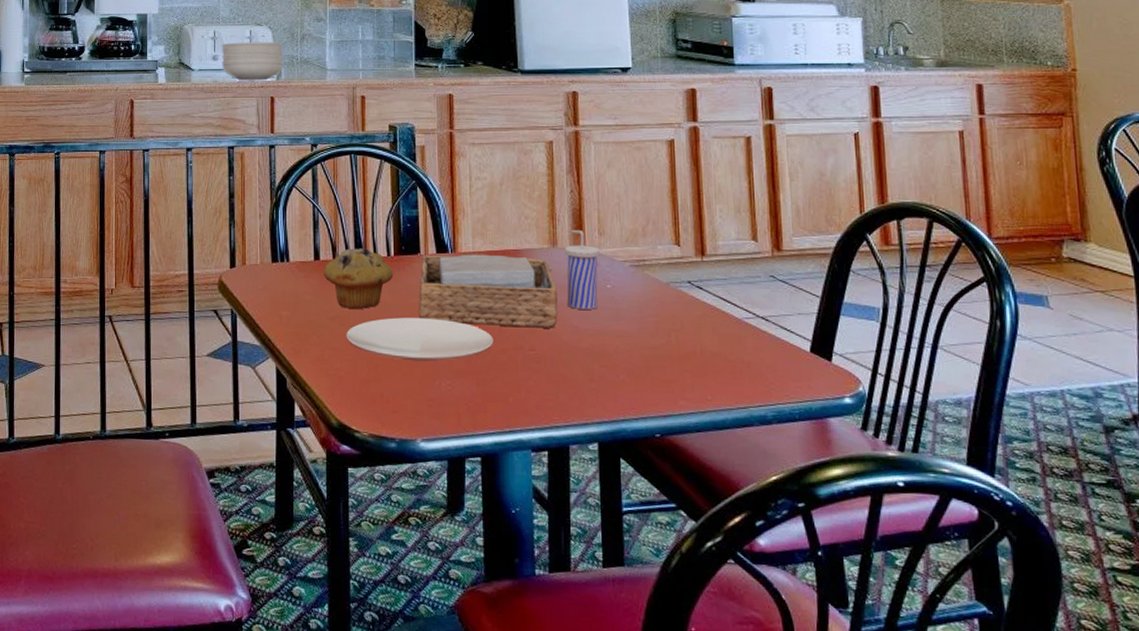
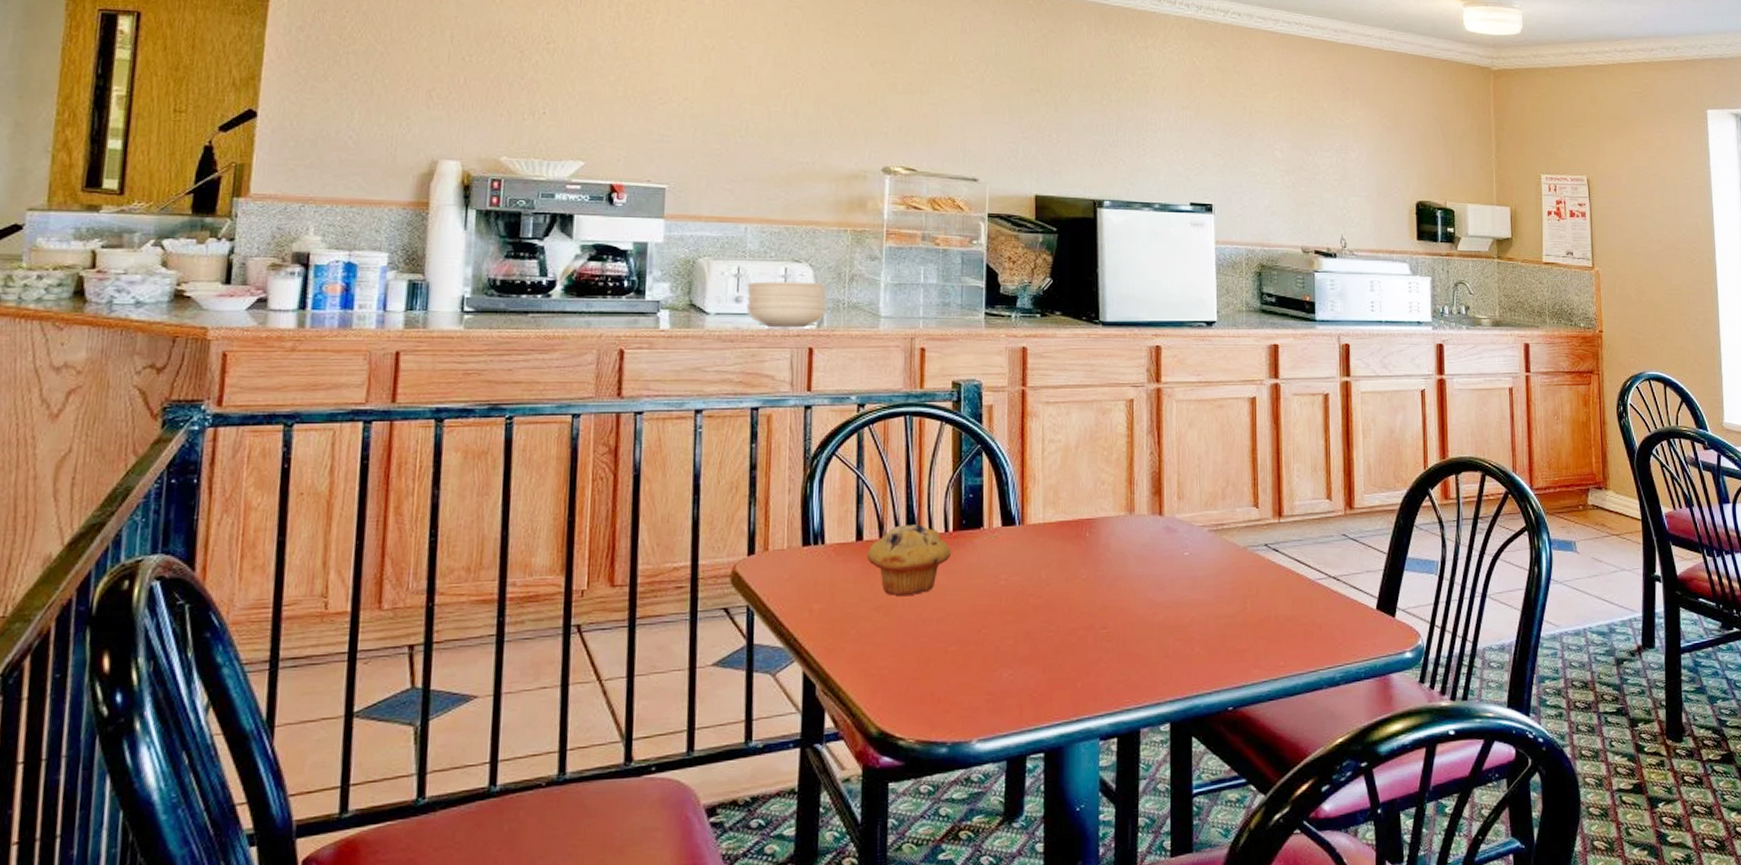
plate: present [346,317,494,362] -> none [892,600,1063,651]
napkin holder: present [419,254,558,328] -> none [980,525,1133,605]
beverage cup: present [564,229,600,309] -> none [1141,494,1178,580]

